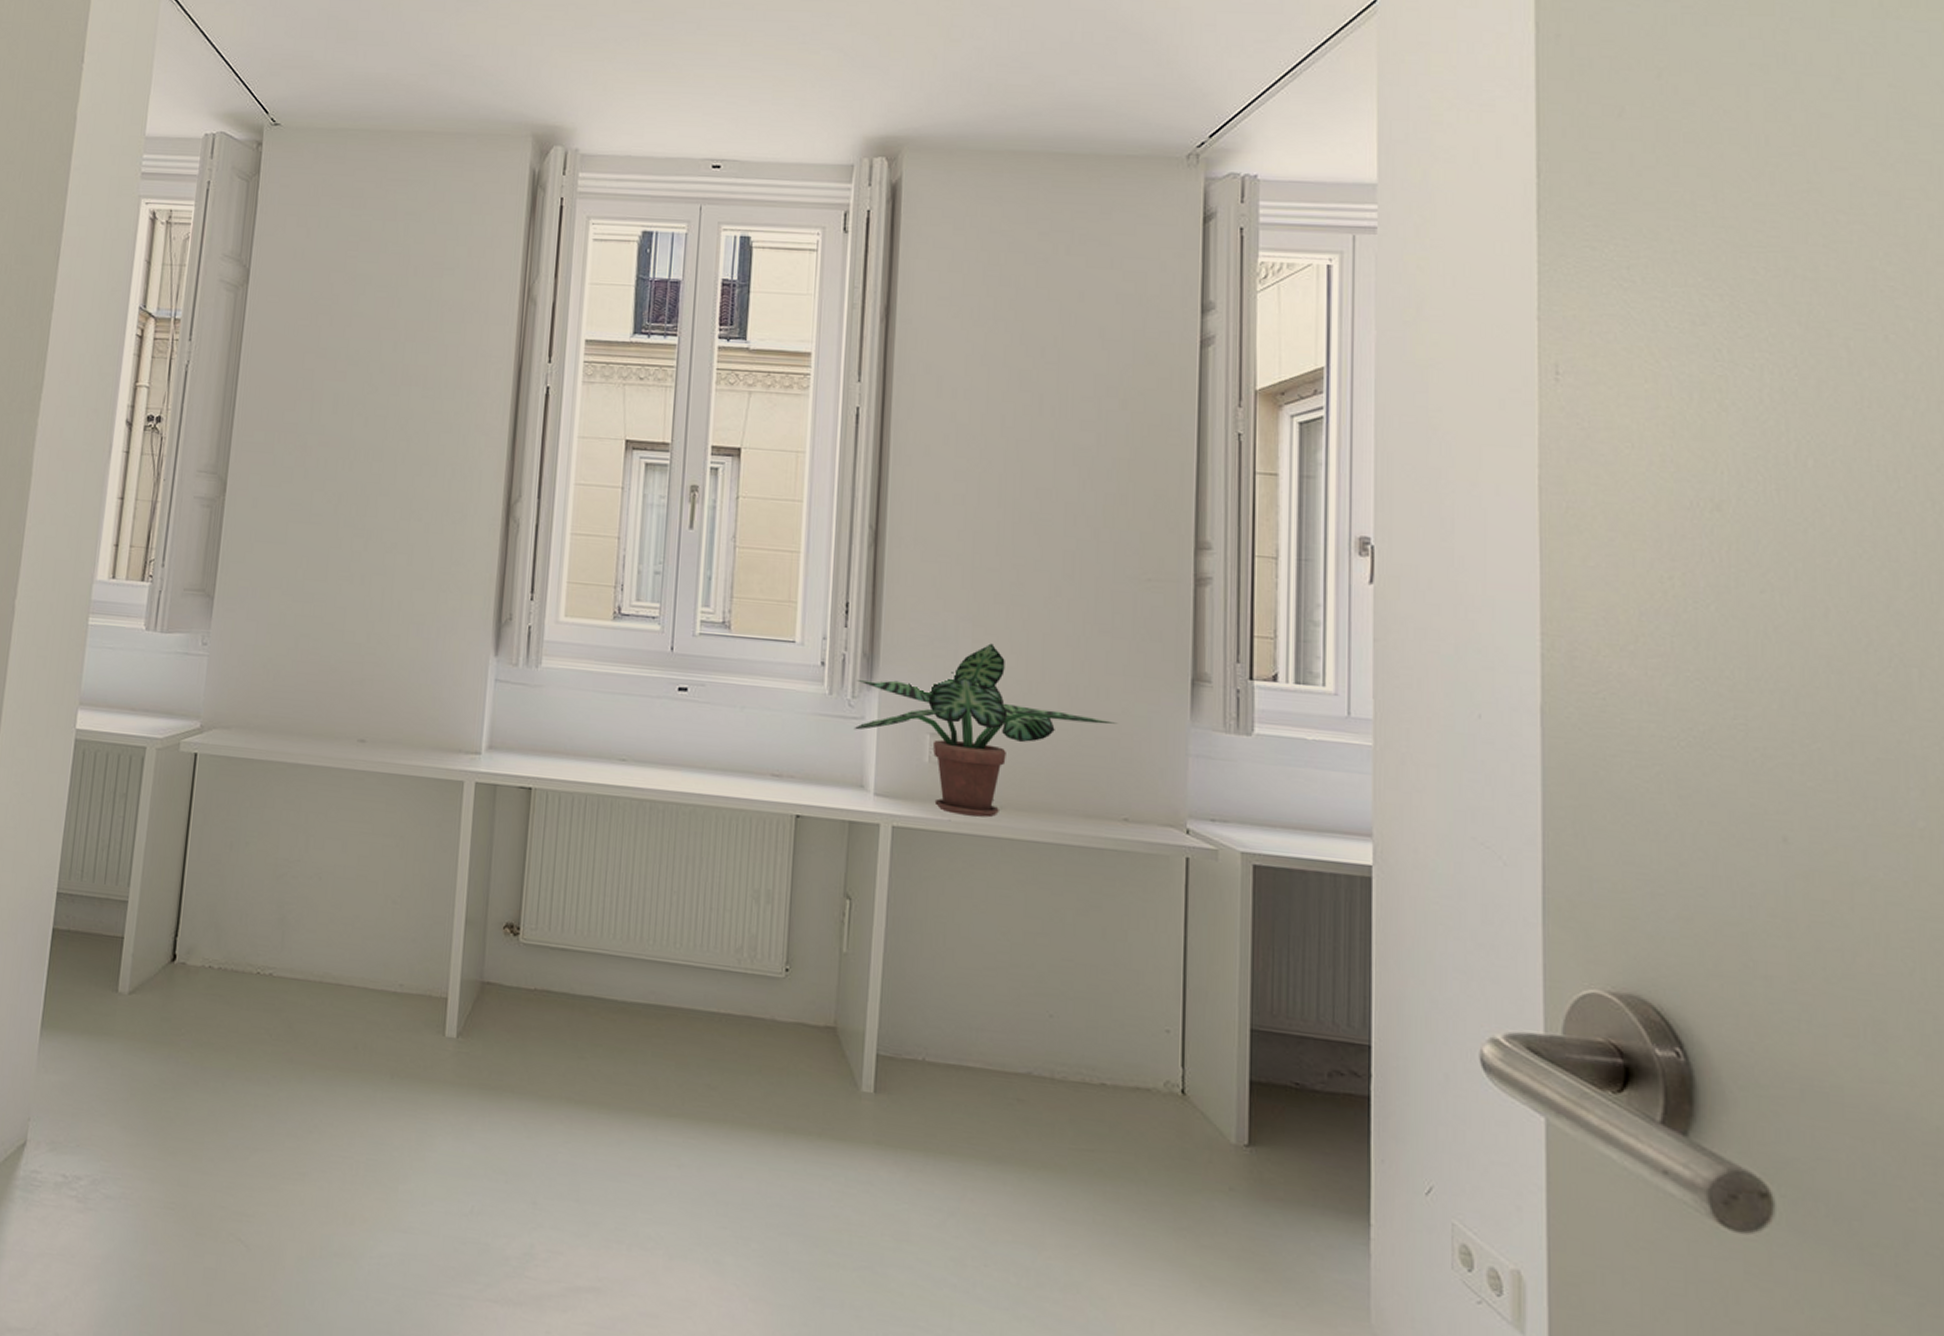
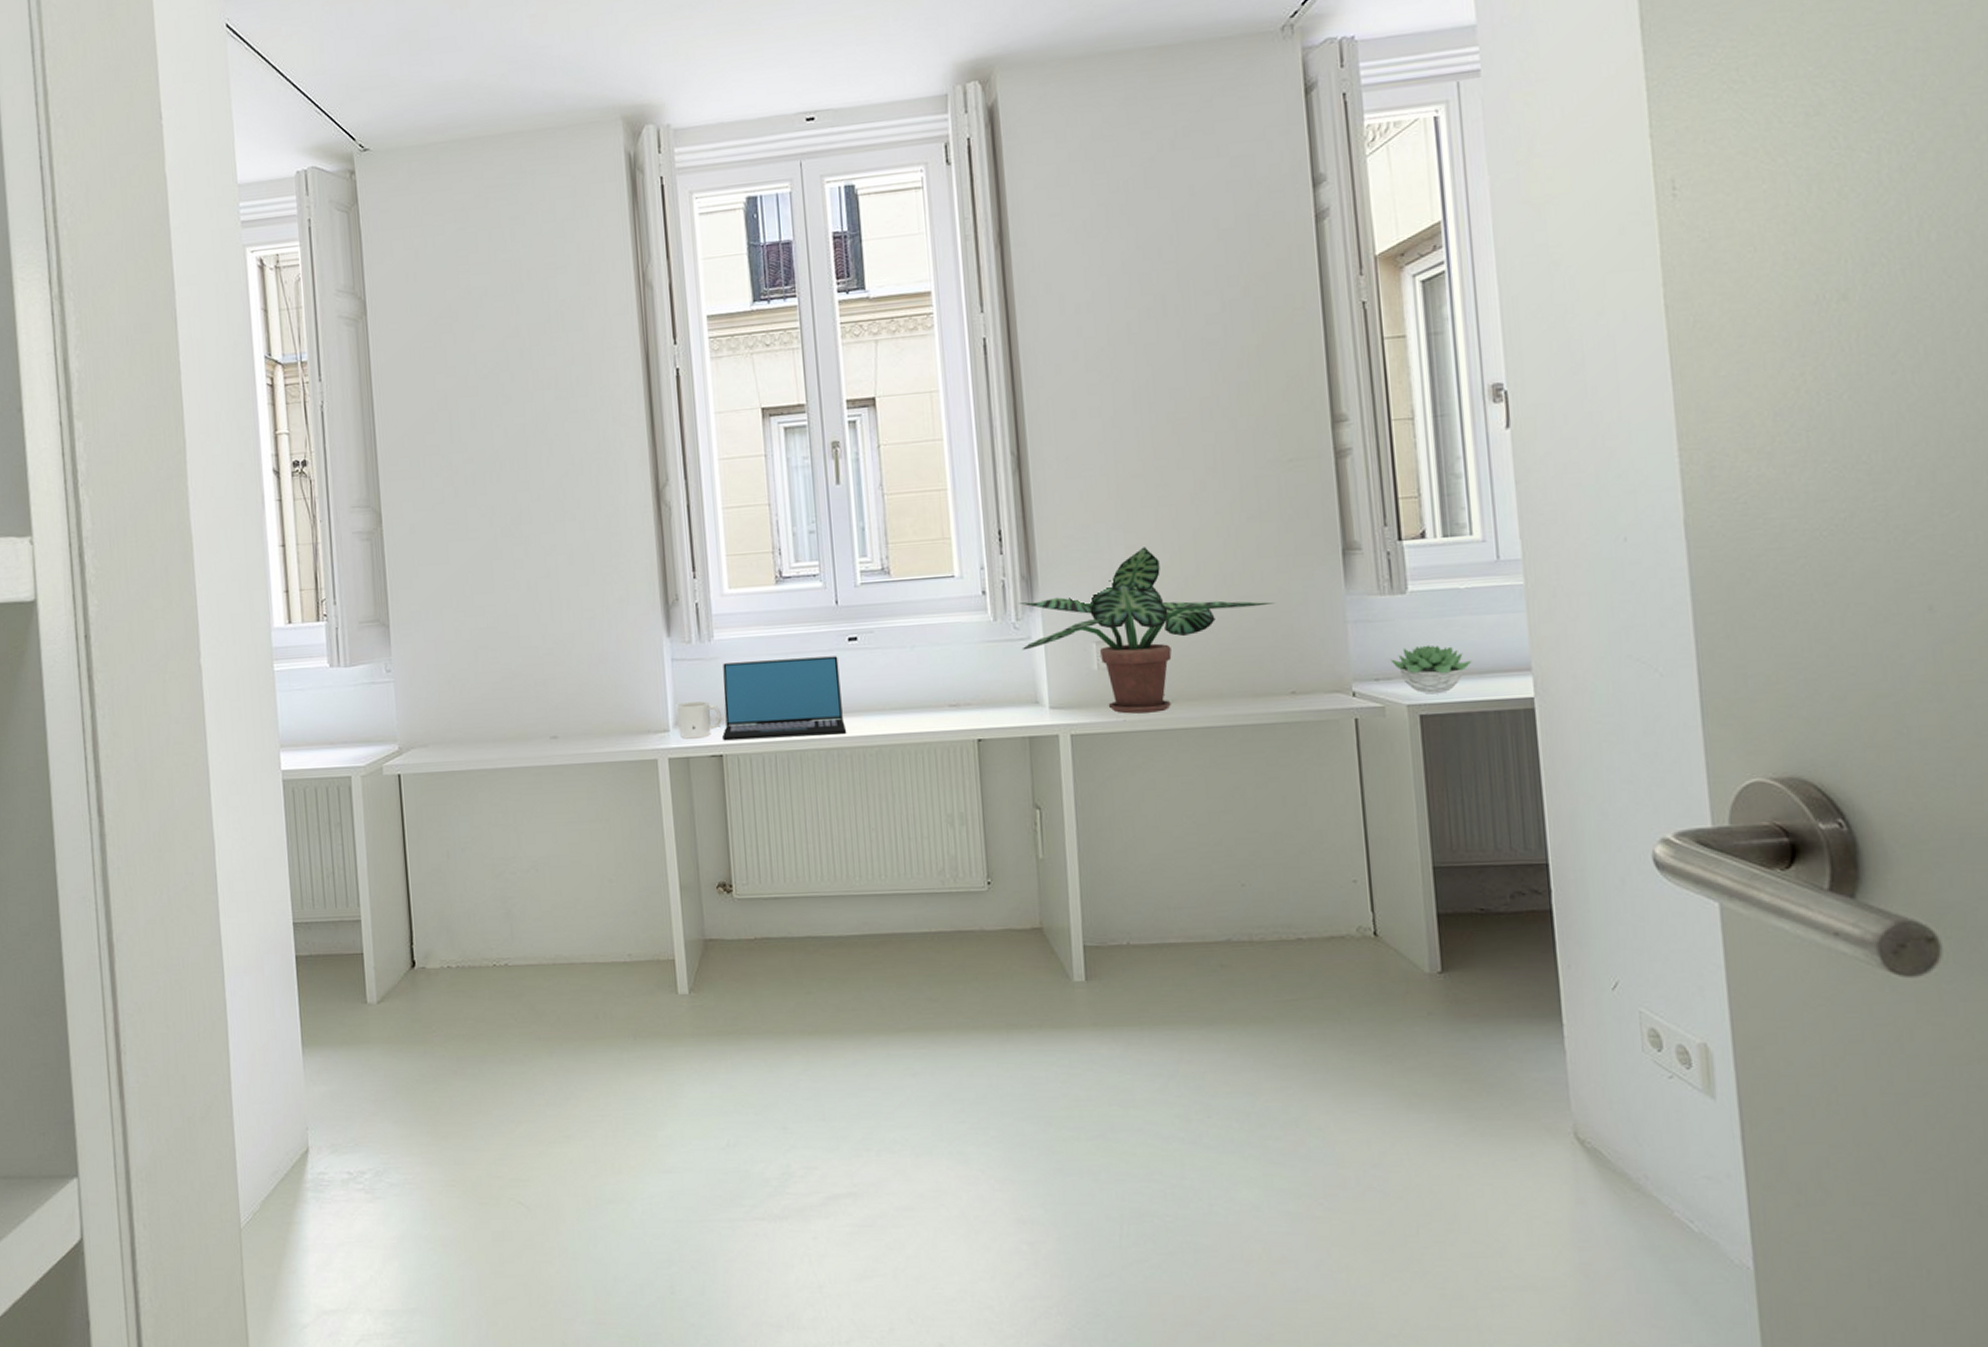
mug: none [490,726,537,767] -> present [677,701,722,739]
laptop: none [534,693,665,787] -> present [723,656,847,741]
succulent plant: none [1229,791,1312,846] -> present [1390,645,1472,695]

